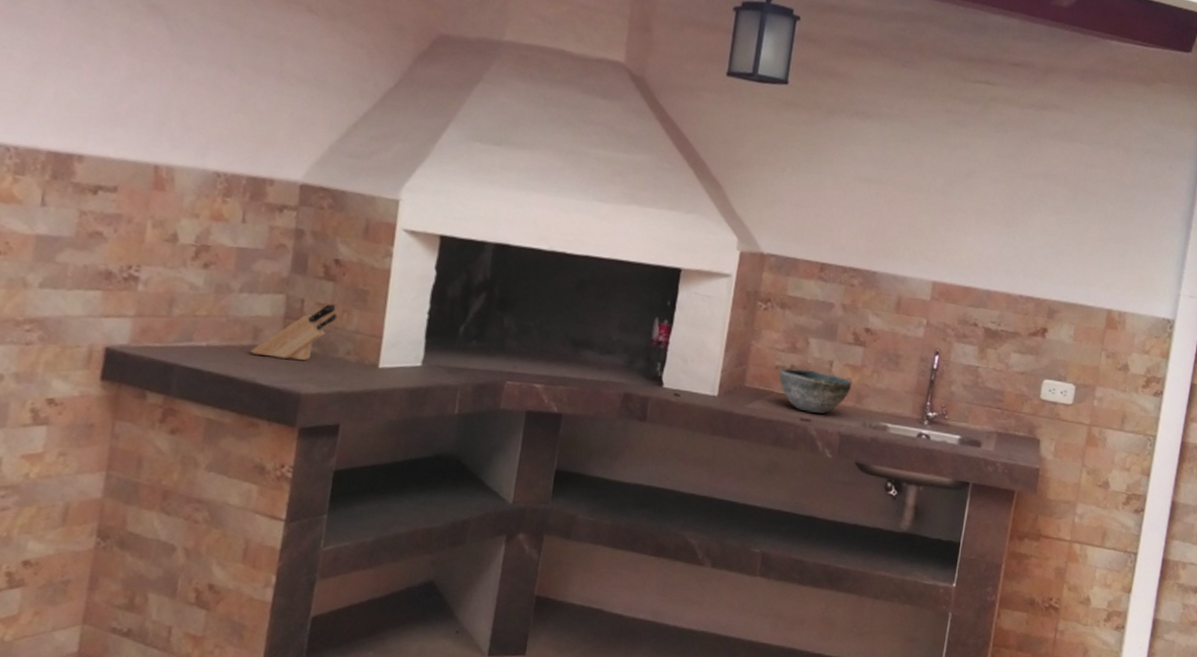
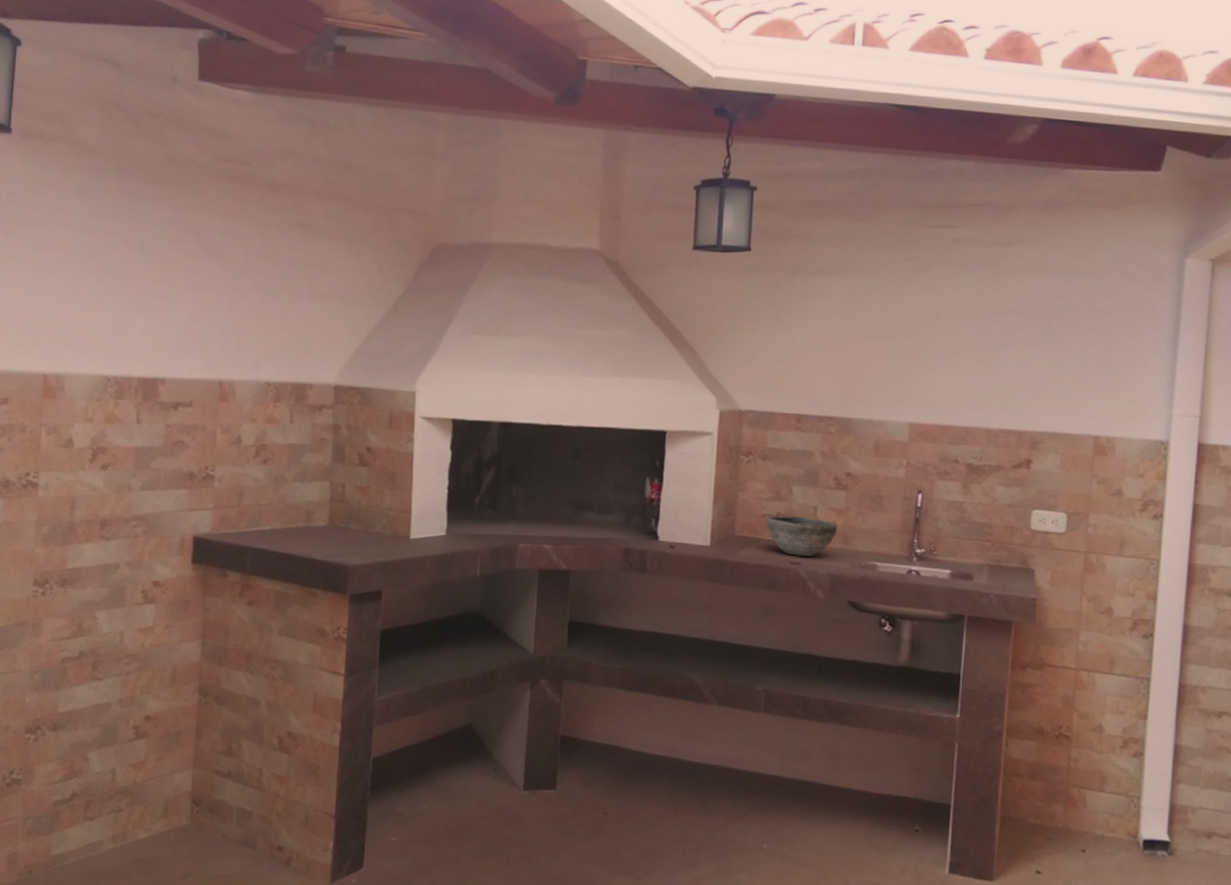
knife block: present [250,304,338,361] -> none [305,487,373,537]

